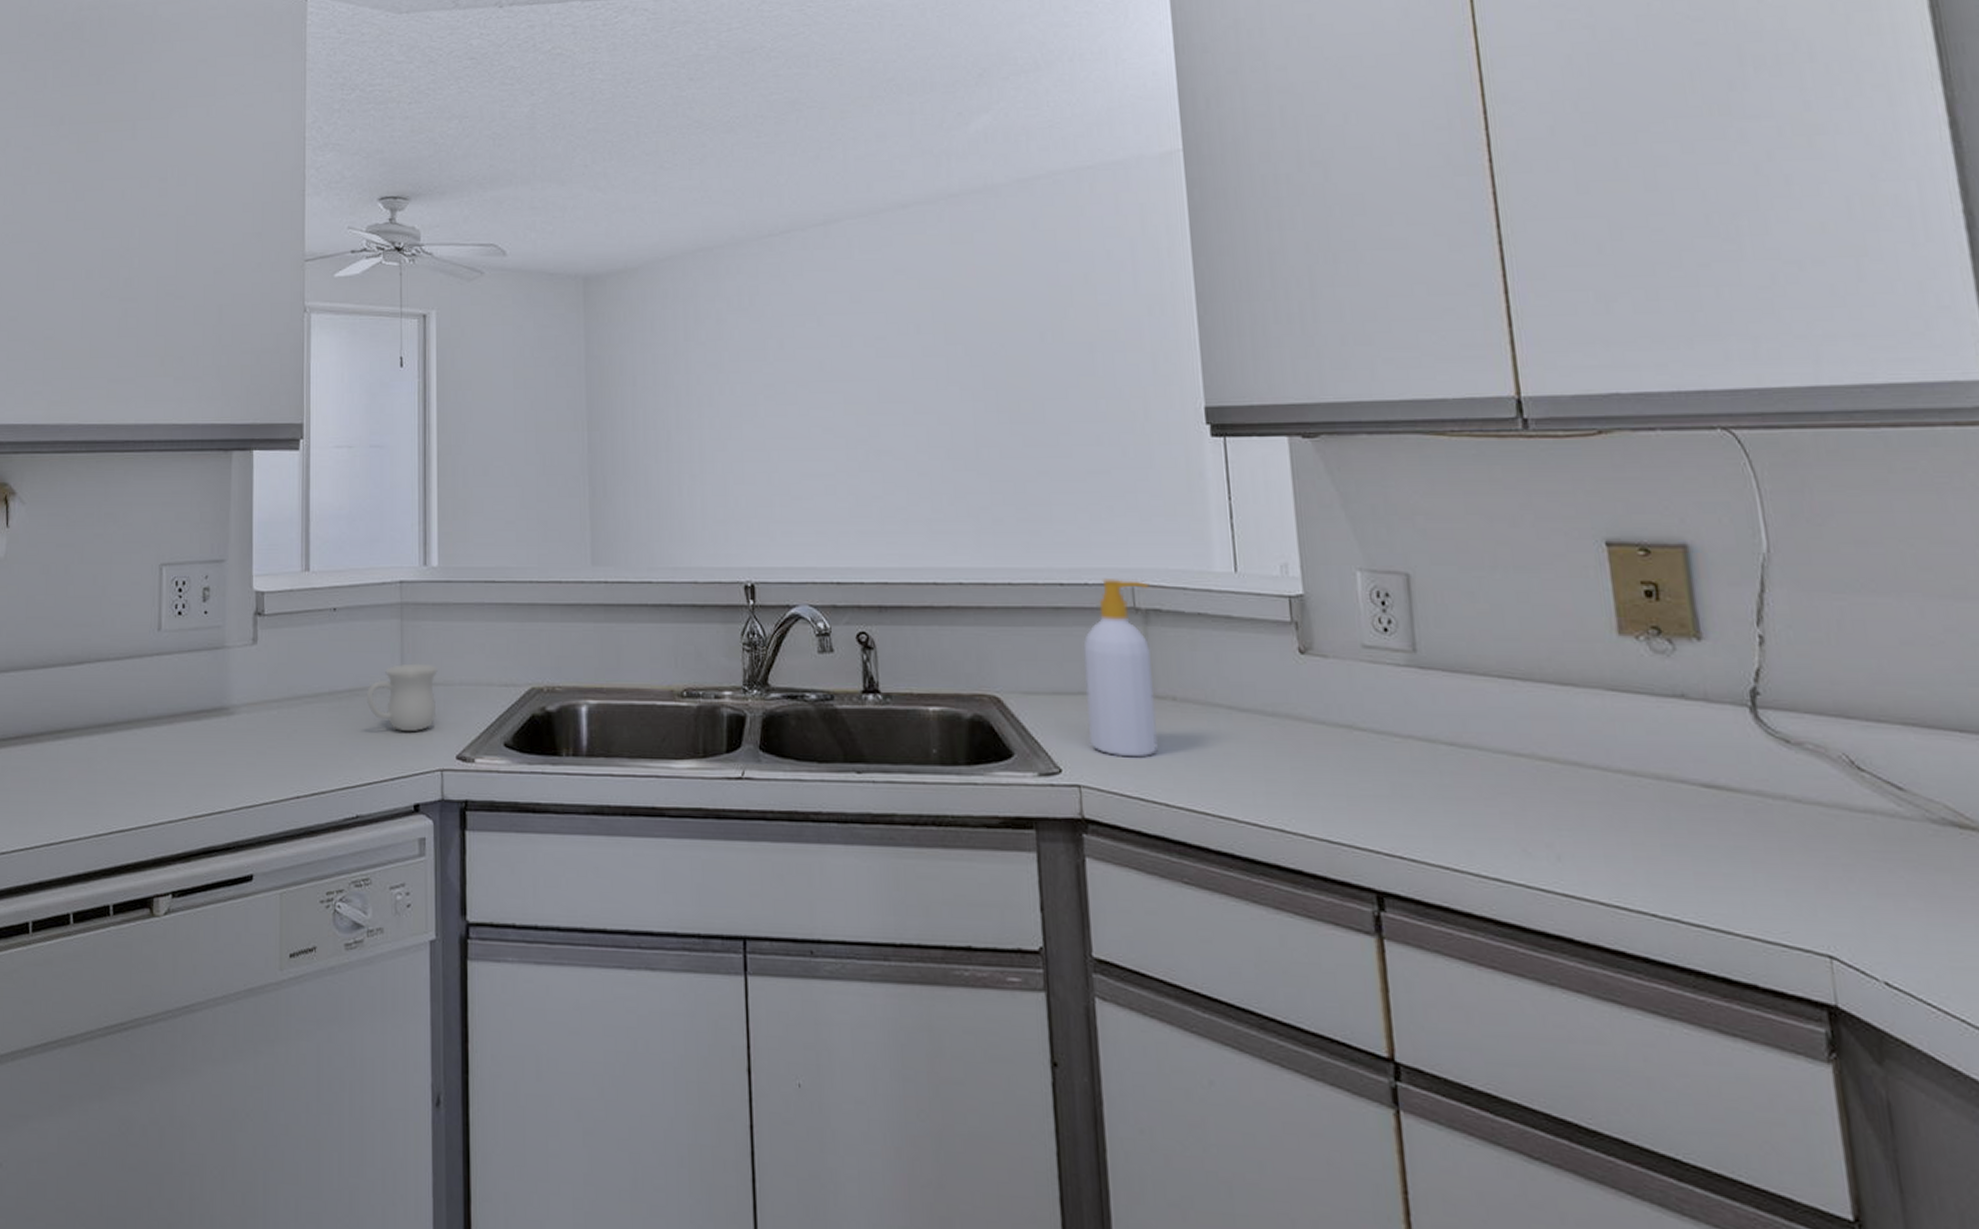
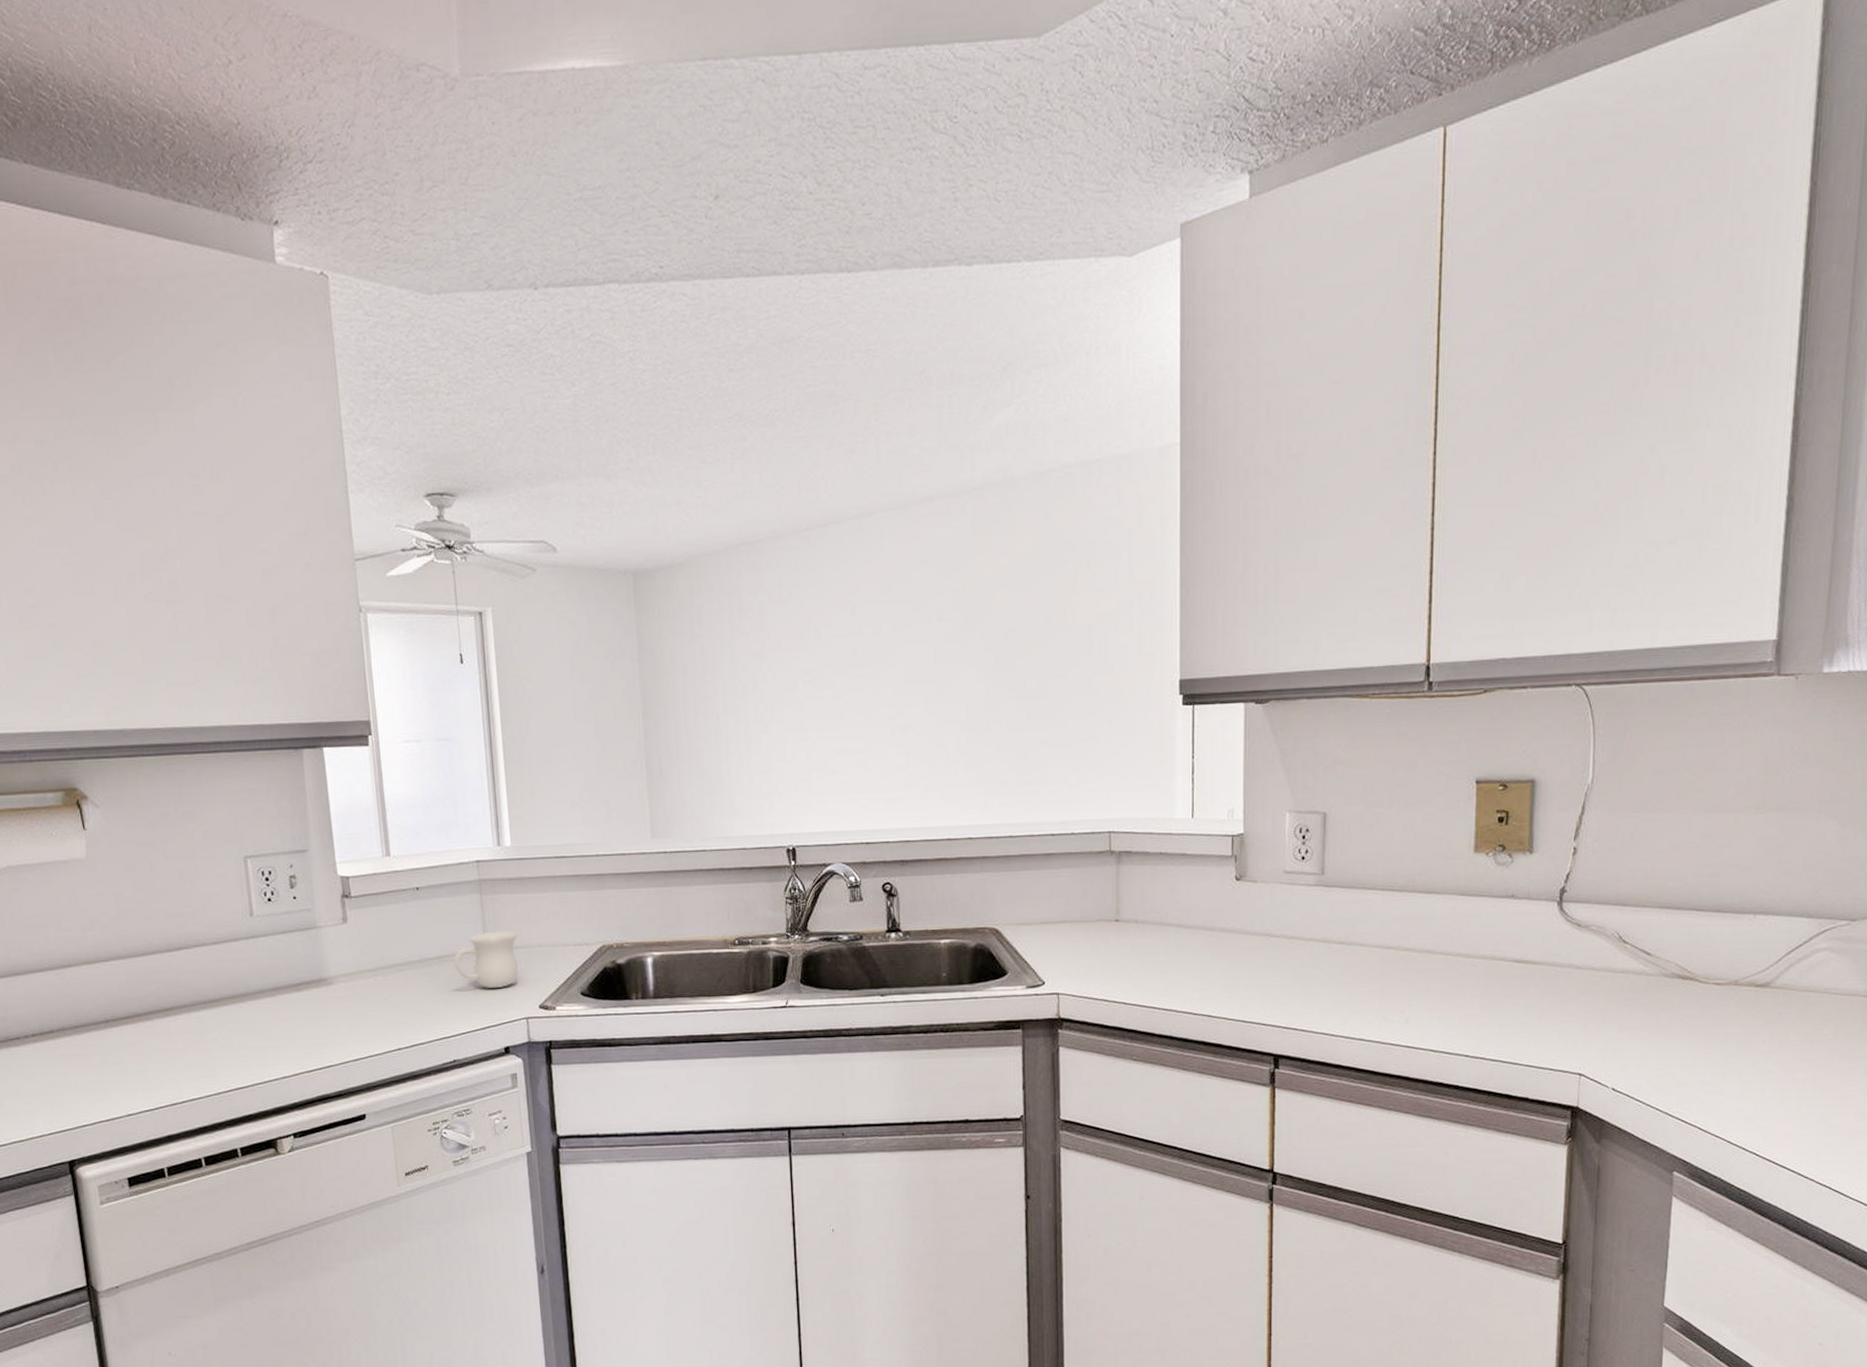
soap bottle: present [1083,579,1158,758] -> none [1067,828,1123,969]

